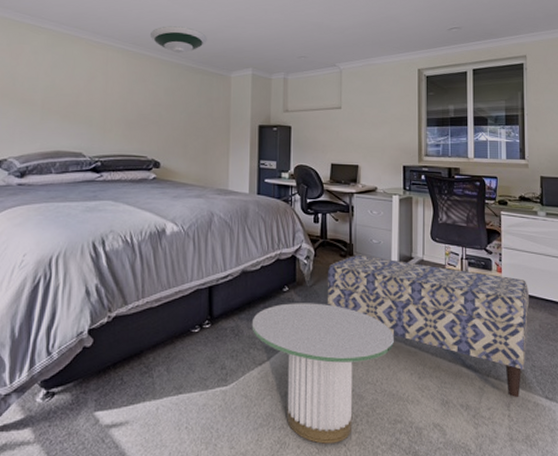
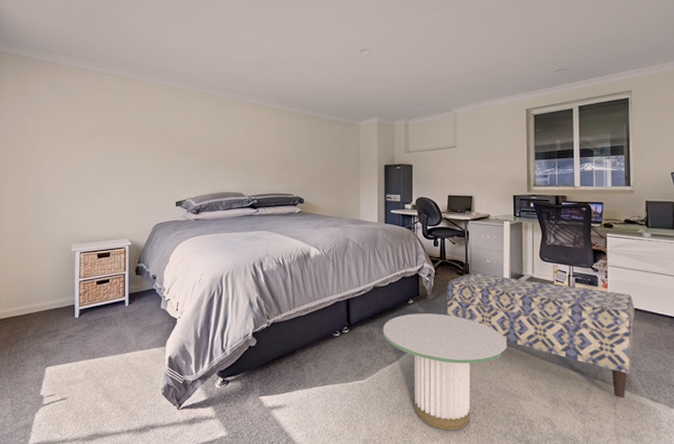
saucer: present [150,26,207,53] -> none [293,85,339,108]

